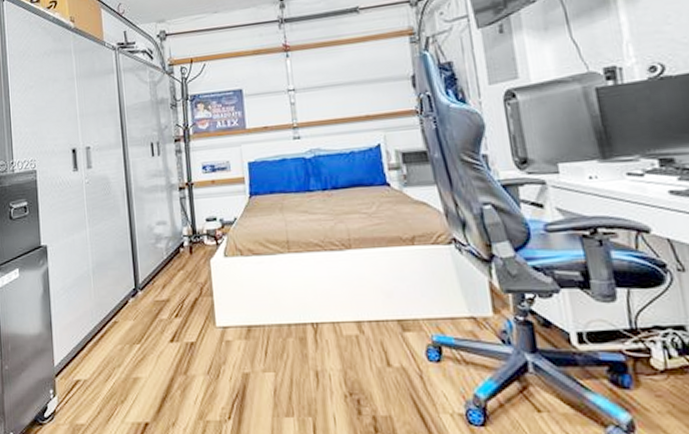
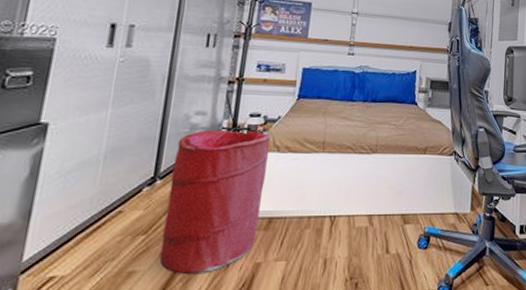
laundry hamper: none [148,236,239,382] -> present [159,130,270,274]

